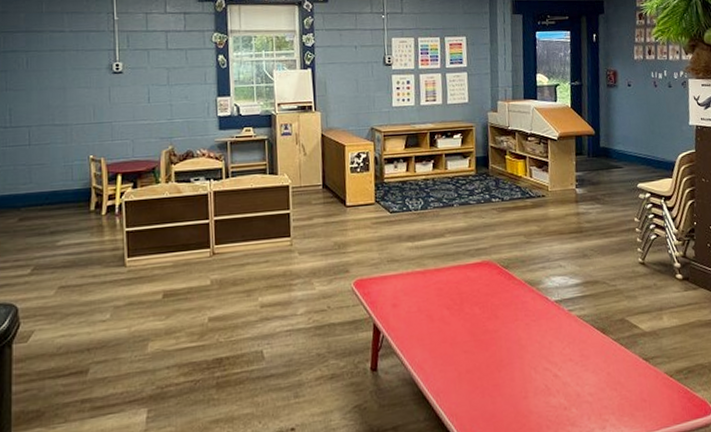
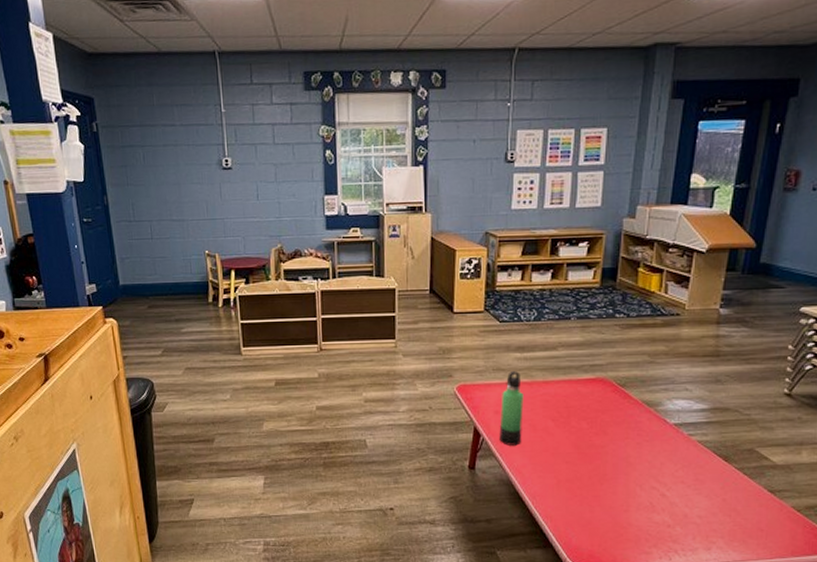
thermos bottle: none [397,260,421,341] -> present [499,370,524,446]

